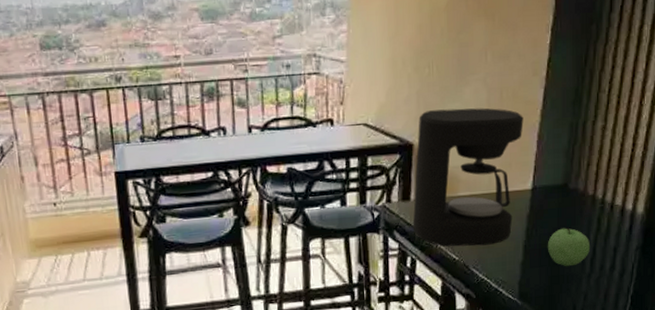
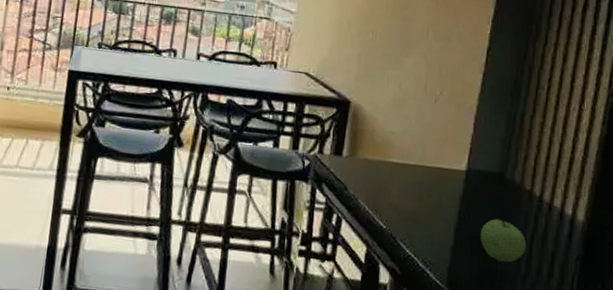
coffee maker: present [412,108,524,247] -> none [342,72,461,220]

